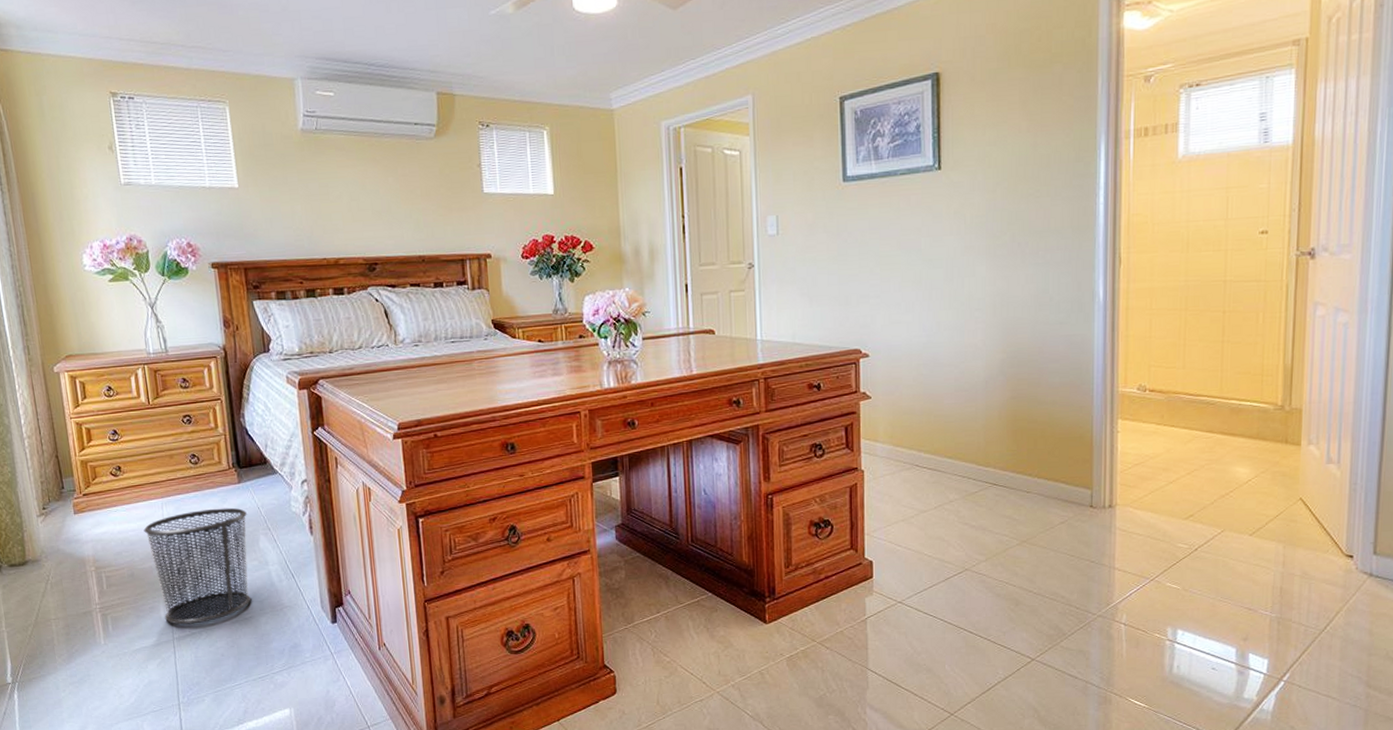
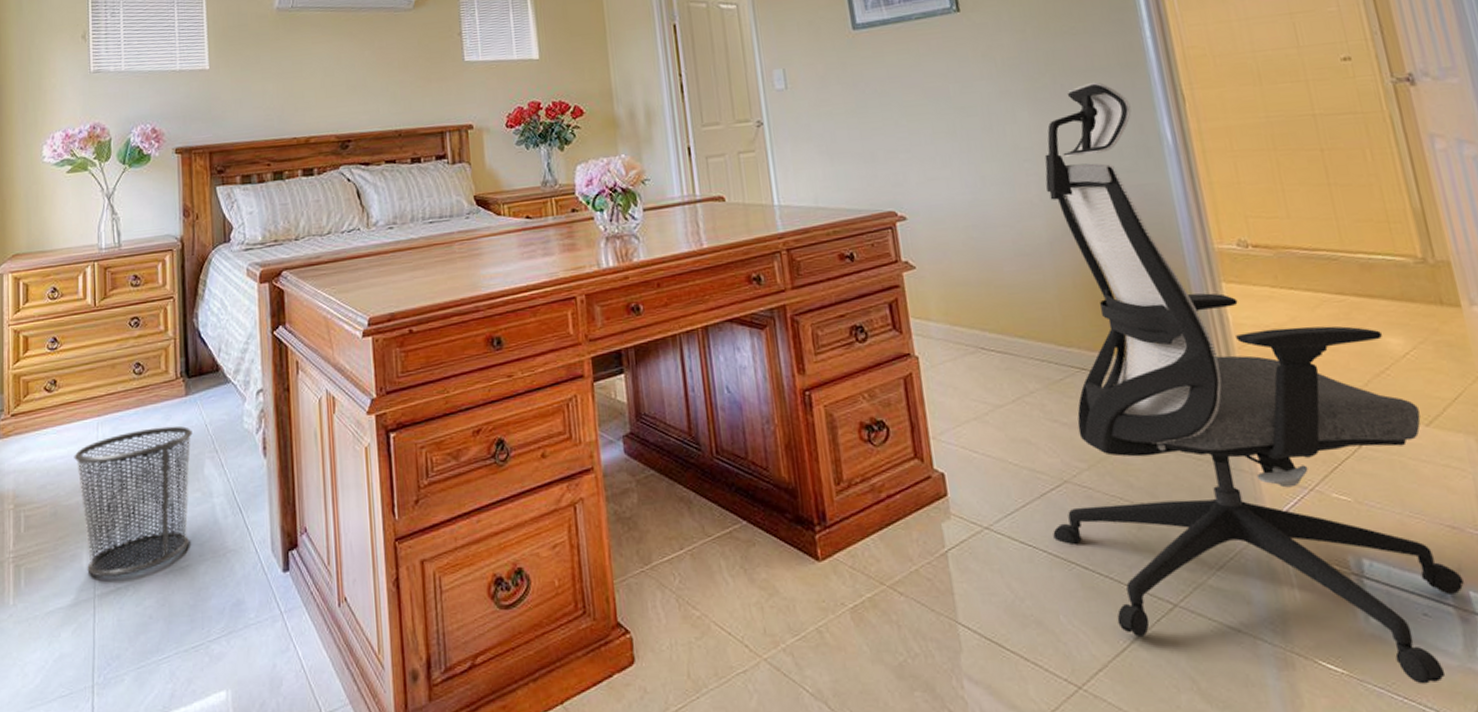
office chair: none [950,242,1247,715] -> present [1044,81,1464,685]

